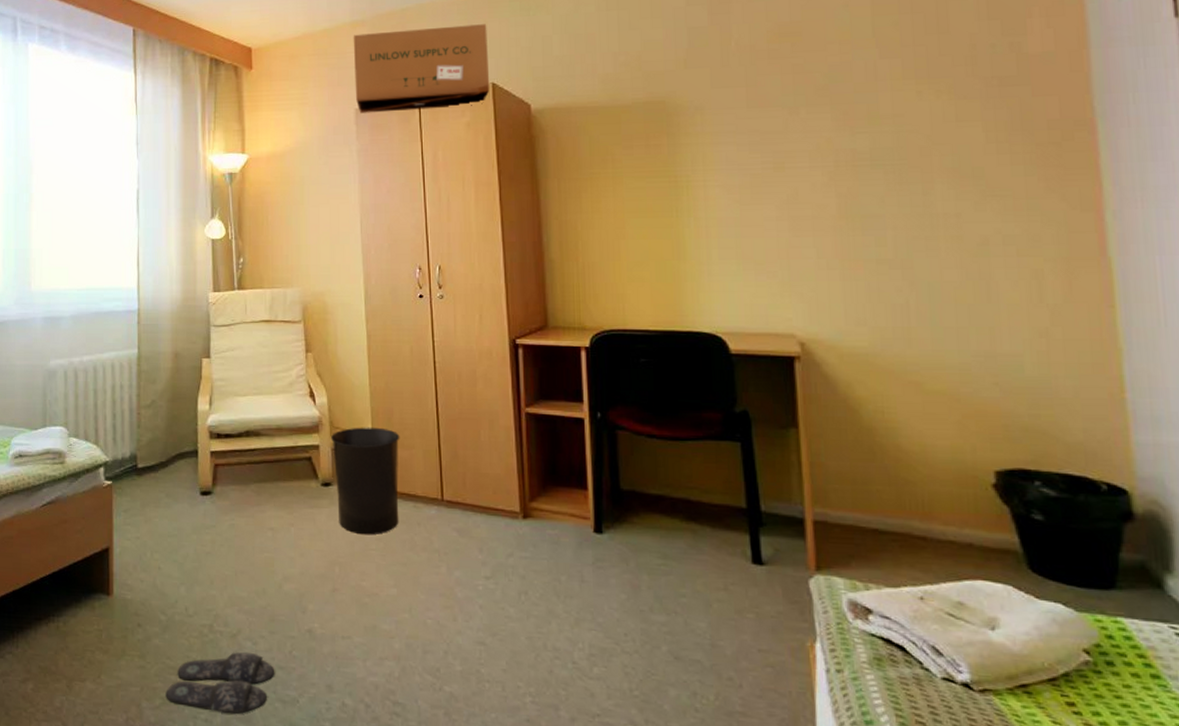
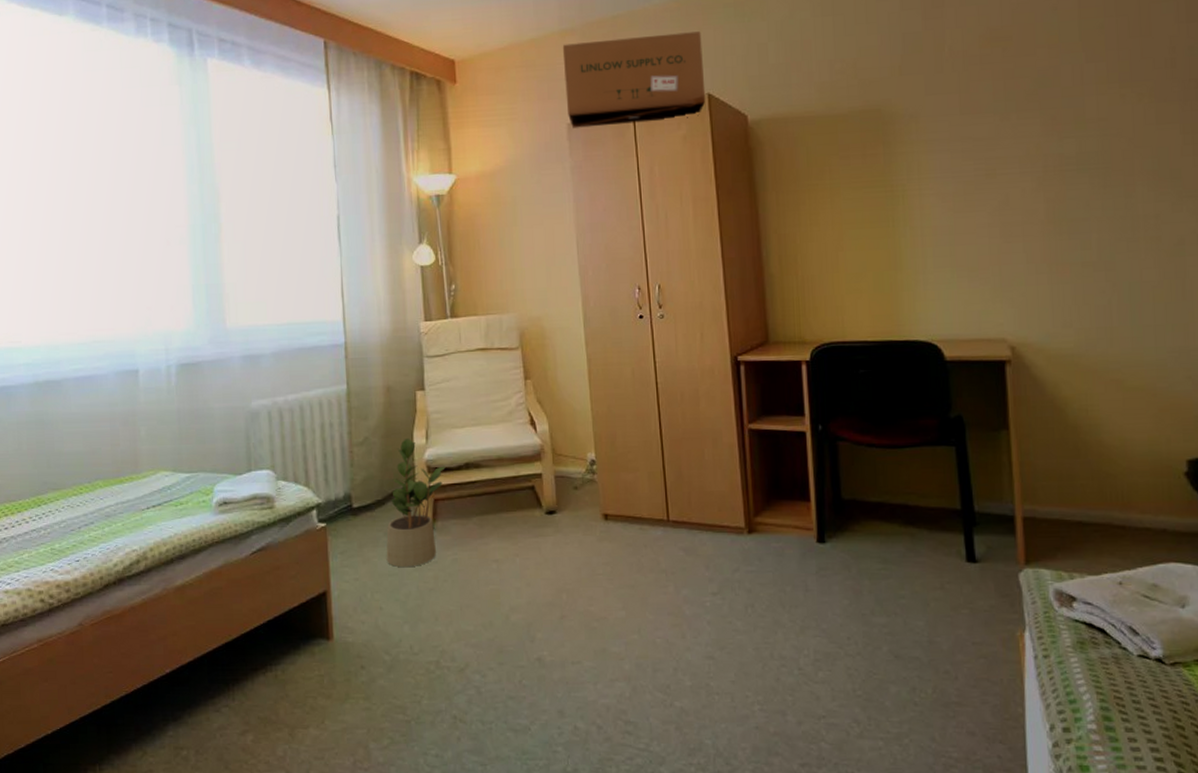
slippers: present [166,652,274,714] -> none [393,686,504,748]
potted plant: none [167,404,227,530] -> present [386,439,446,568]
waste bin: present [330,427,400,535] -> none [553,452,626,560]

